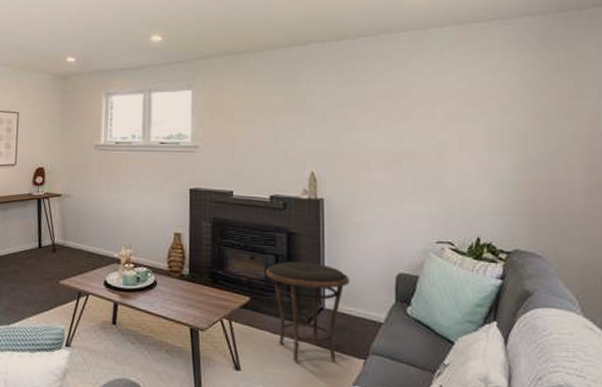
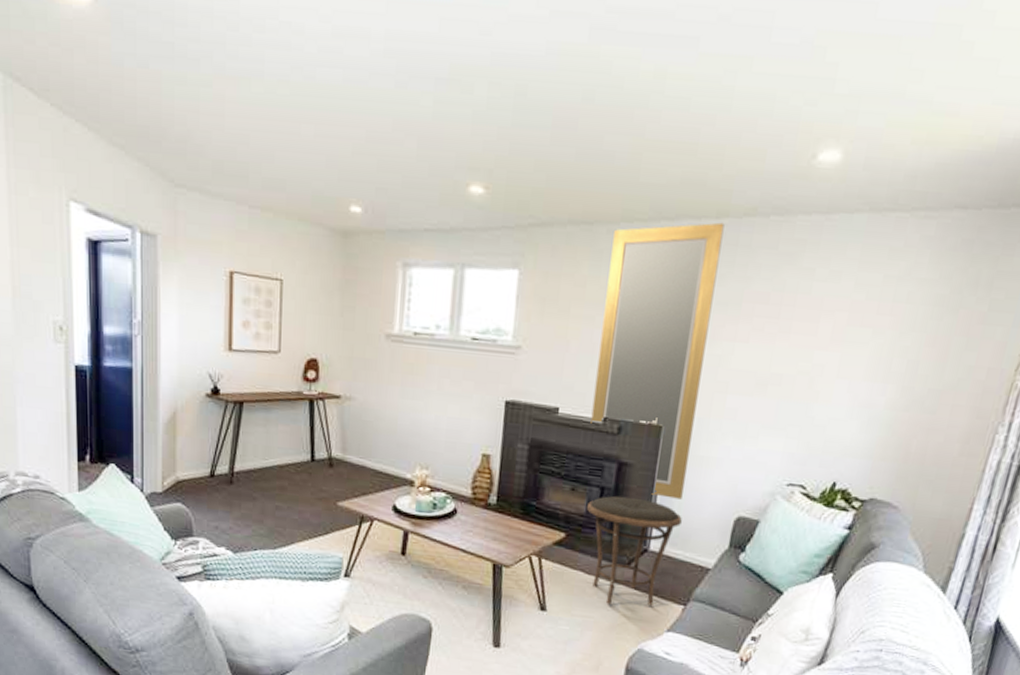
home mirror: none [260,43,346,261] -> present [590,222,725,499]

